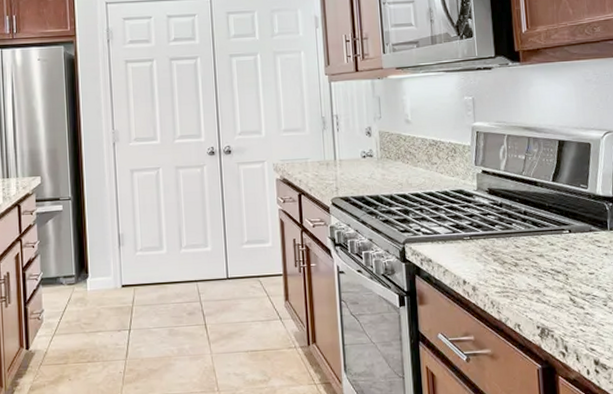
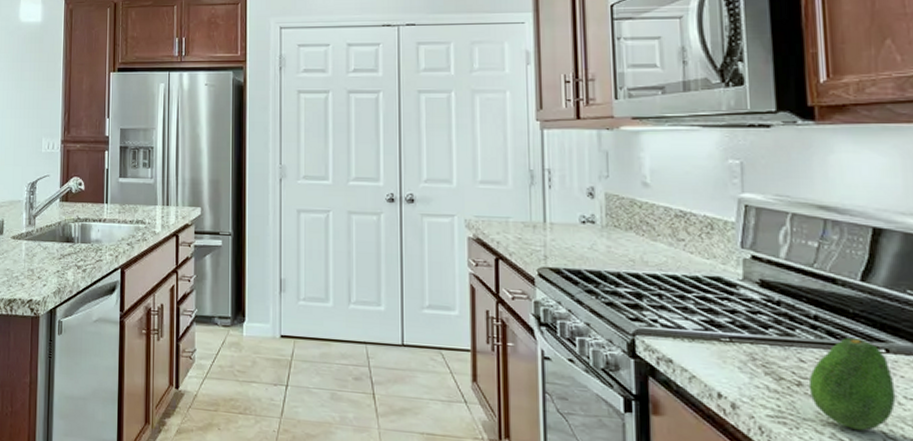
fruit: none [522,225,576,294] -> present [808,338,896,432]

